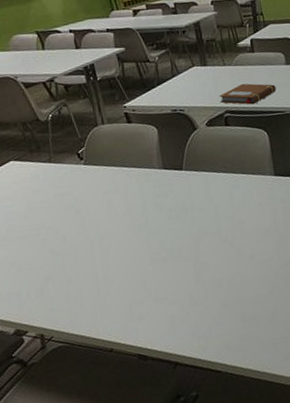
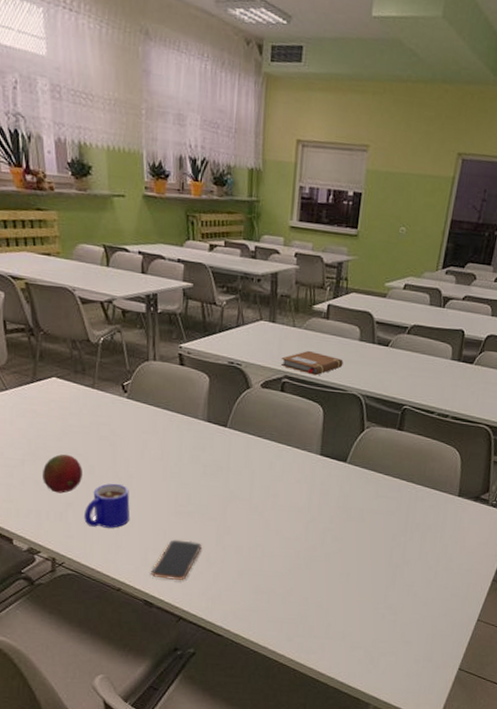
fruit: none [16,230,56,270] -> present [43,454,83,494]
mug: none [63,246,109,295] -> present [84,483,130,528]
smartphone: none [138,285,183,329] -> present [150,539,202,580]

